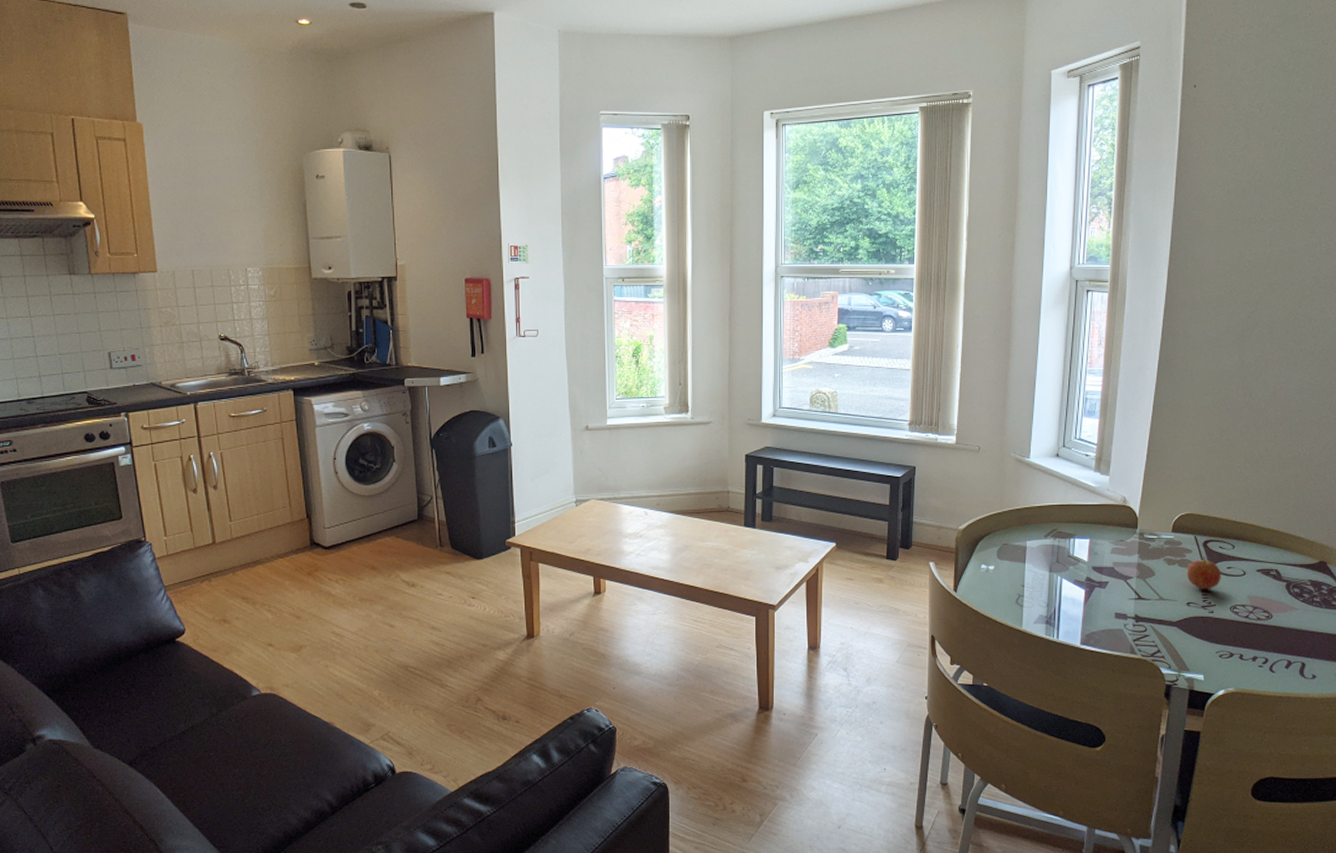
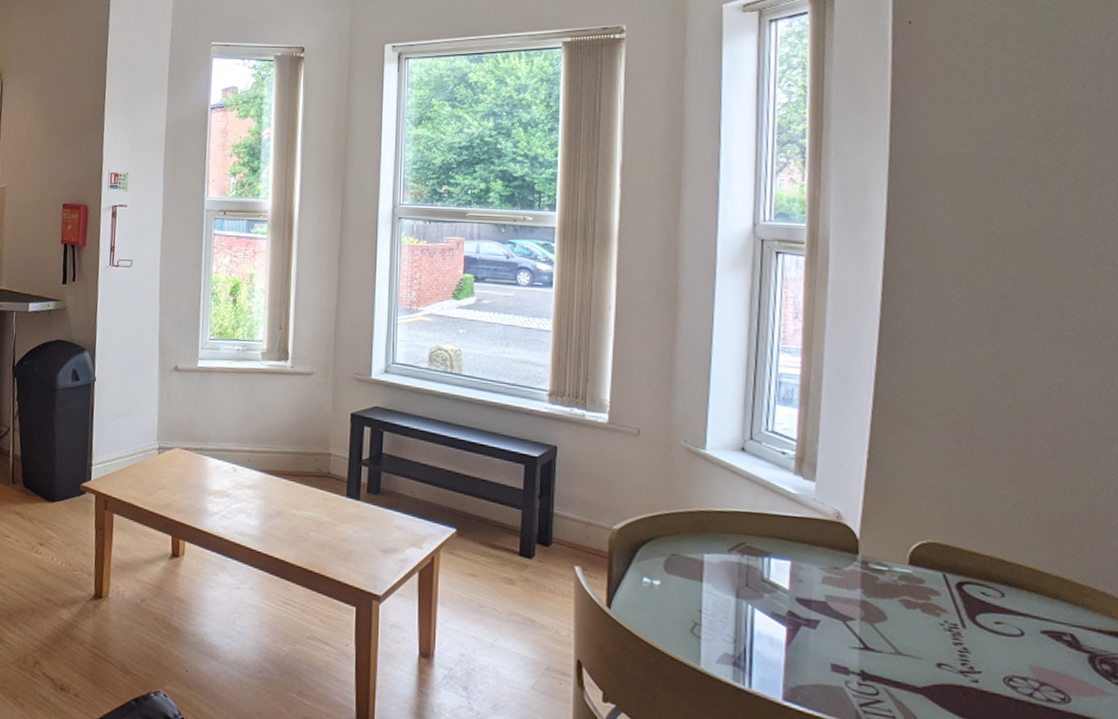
fruit: present [1186,557,1221,590] -> none [933,603,987,650]

